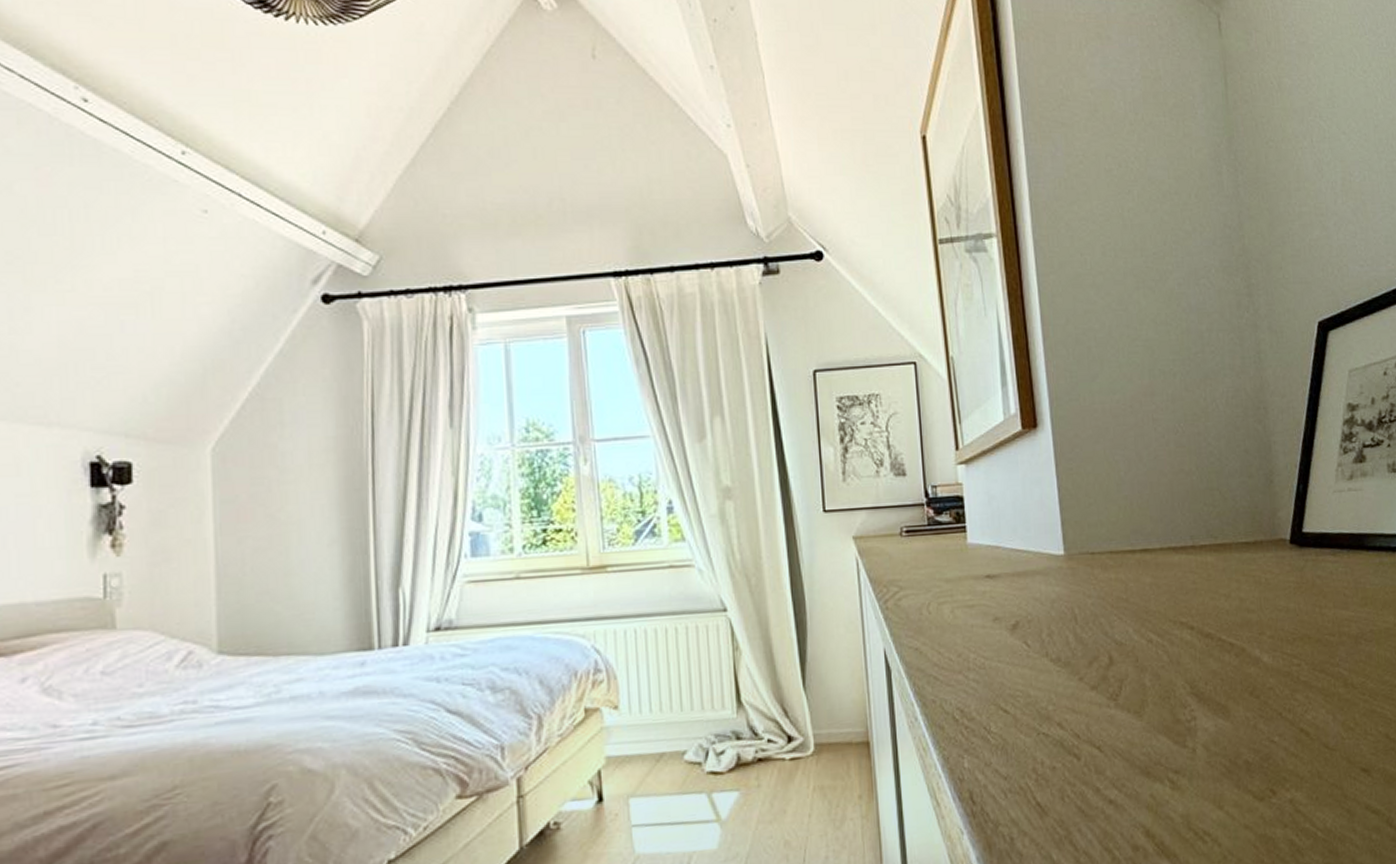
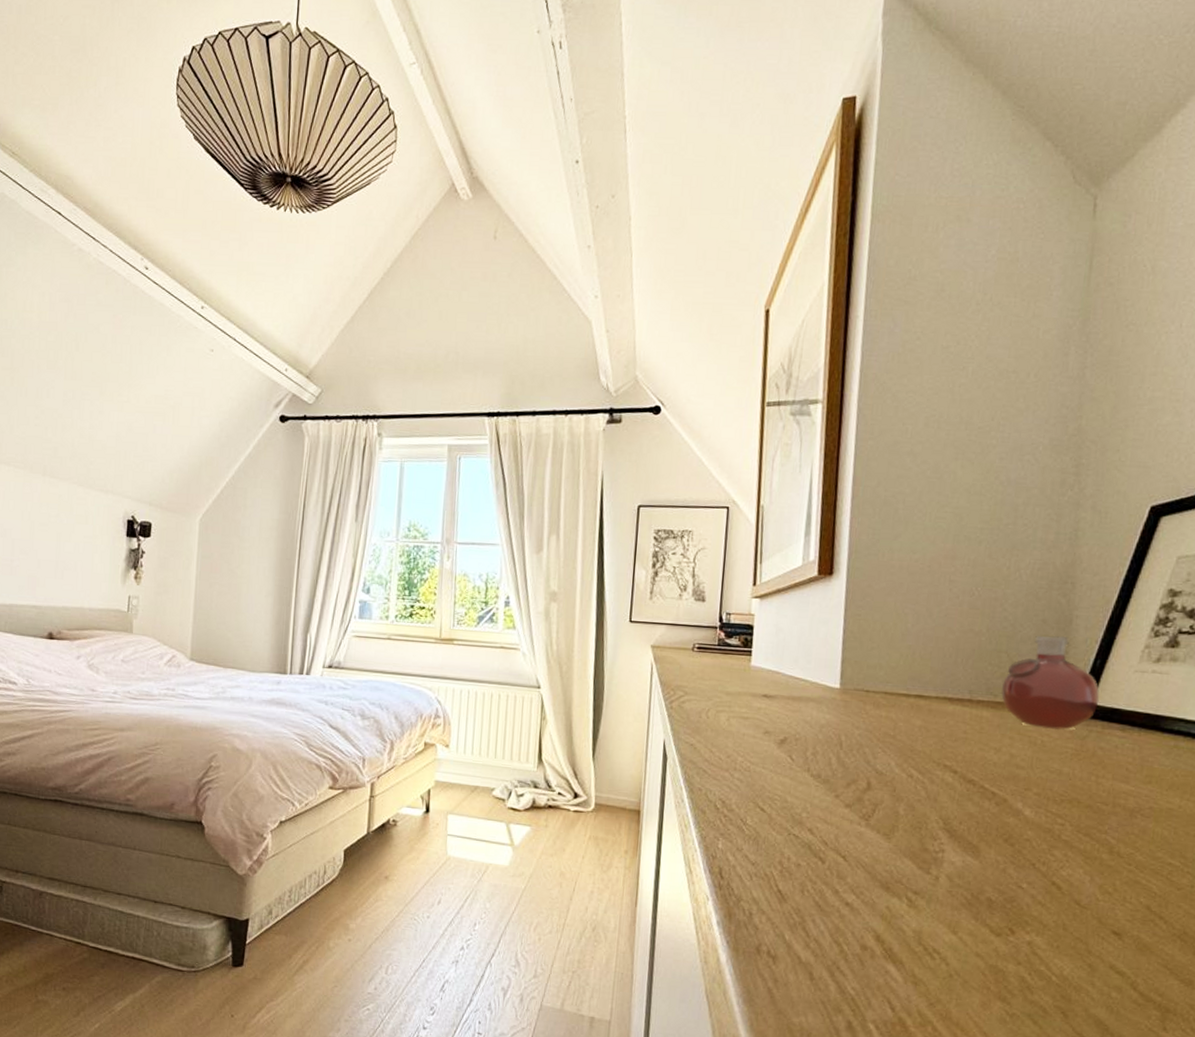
potion bottle: none [1220,465,1309,566] -> present [1001,635,1100,730]

